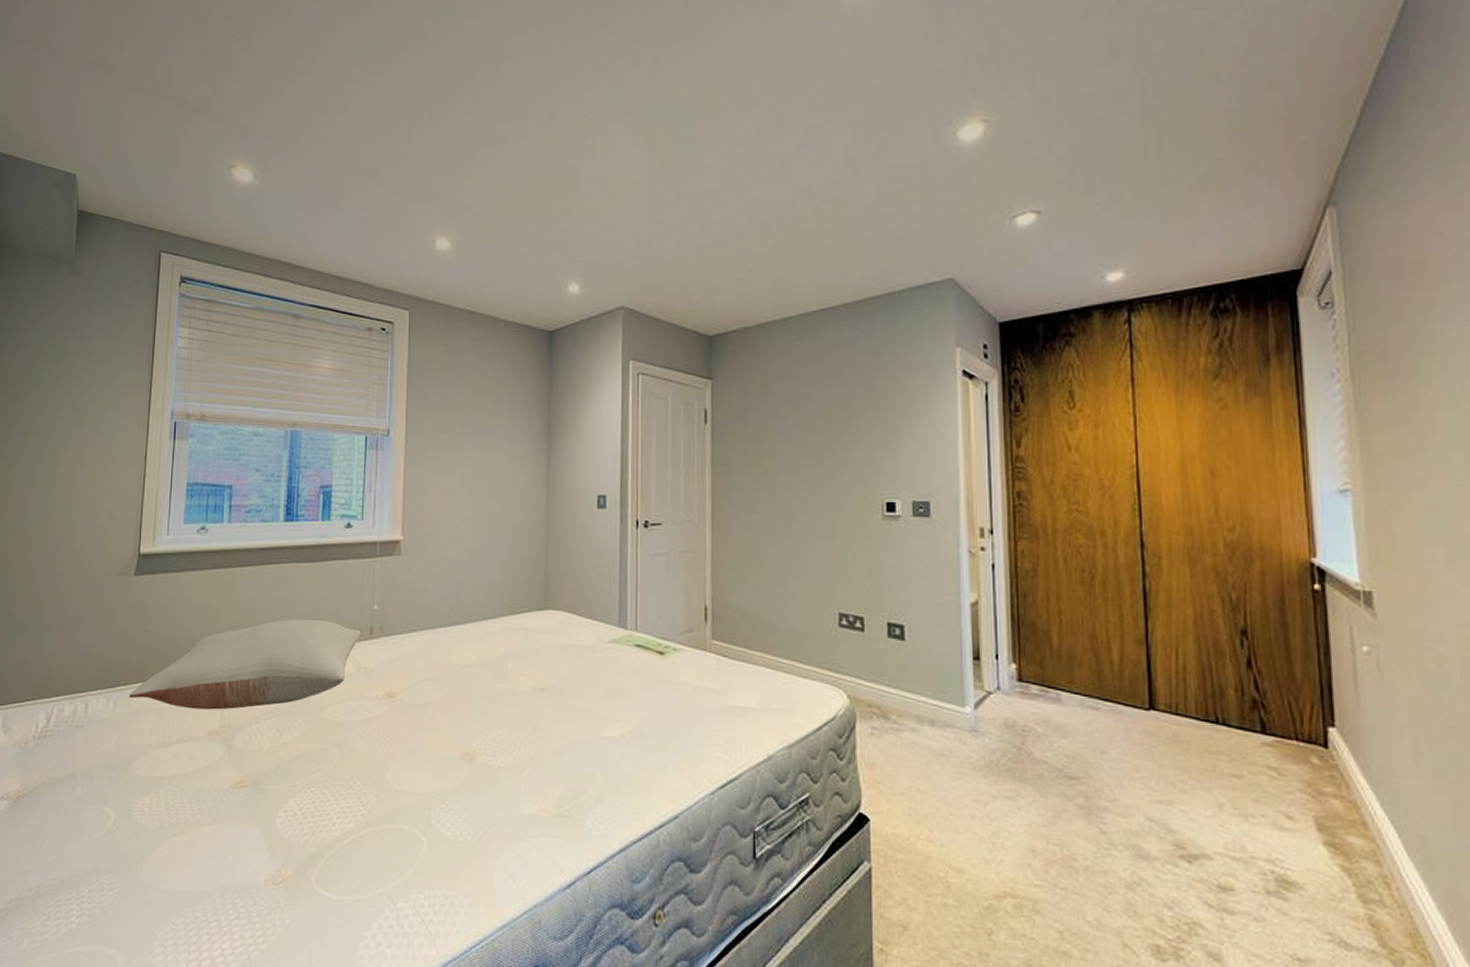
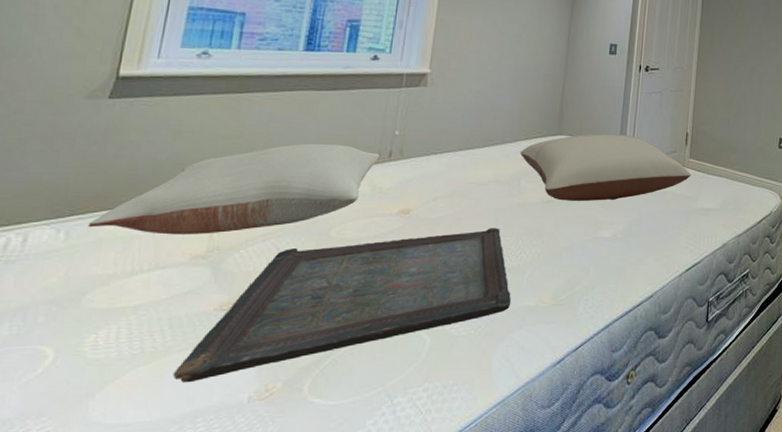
serving tray: none [202,718,509,857] -> present [172,228,512,382]
pillow: none [504,607,716,691] -> present [520,133,691,201]

